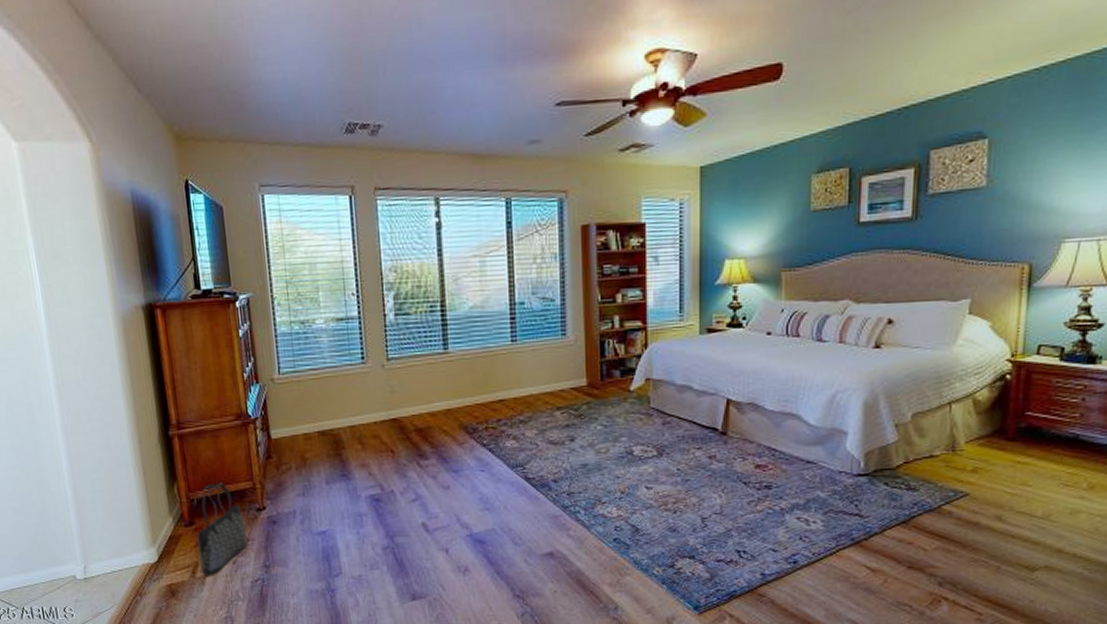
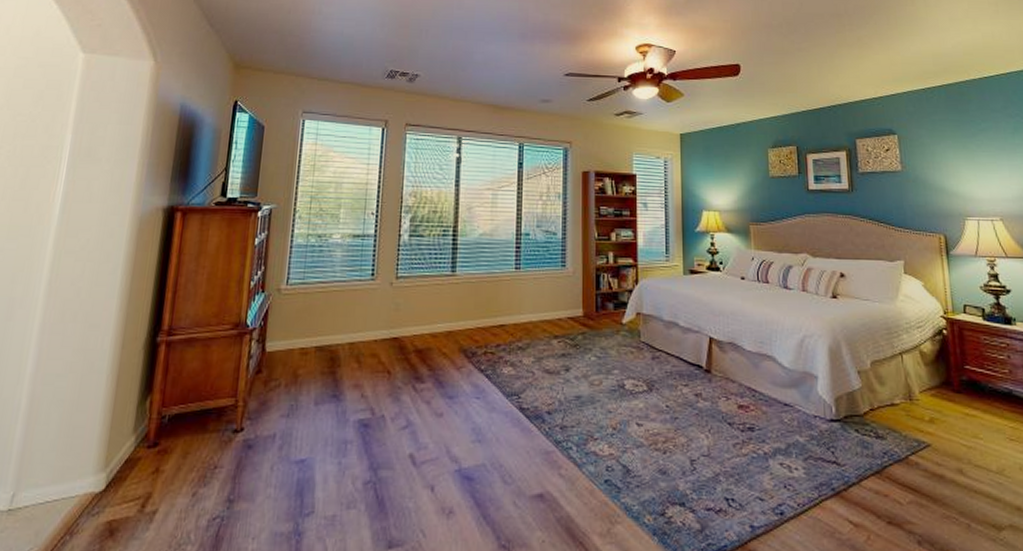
tote bag: present [197,482,248,575] -> none [152,397,217,510]

